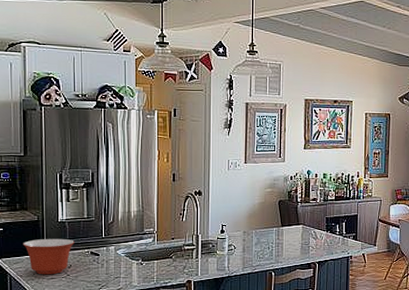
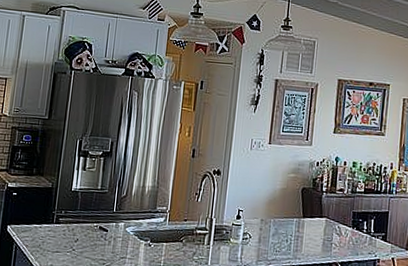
mixing bowl: present [23,238,75,275] -> none [33,207,85,248]

